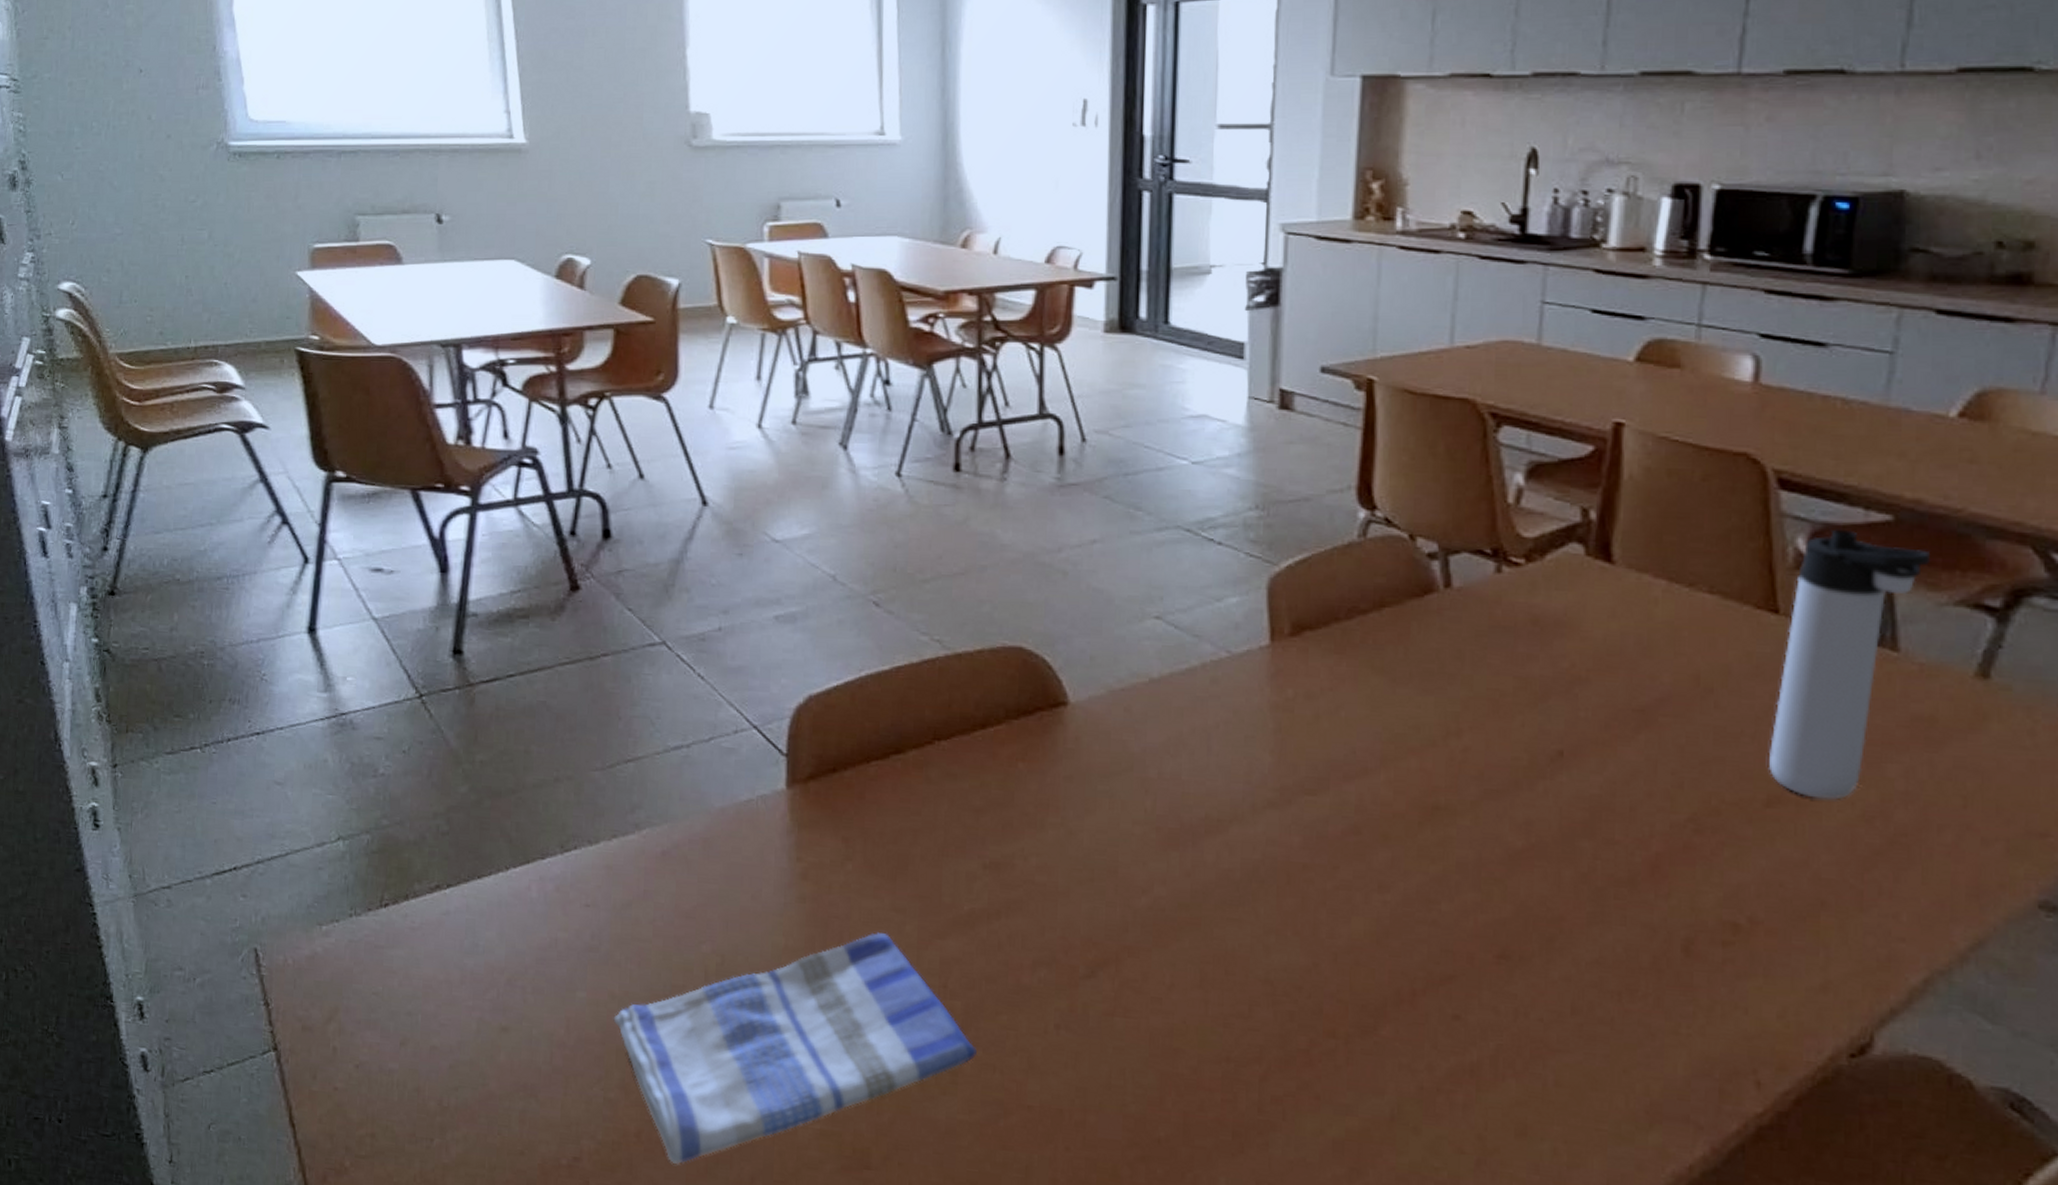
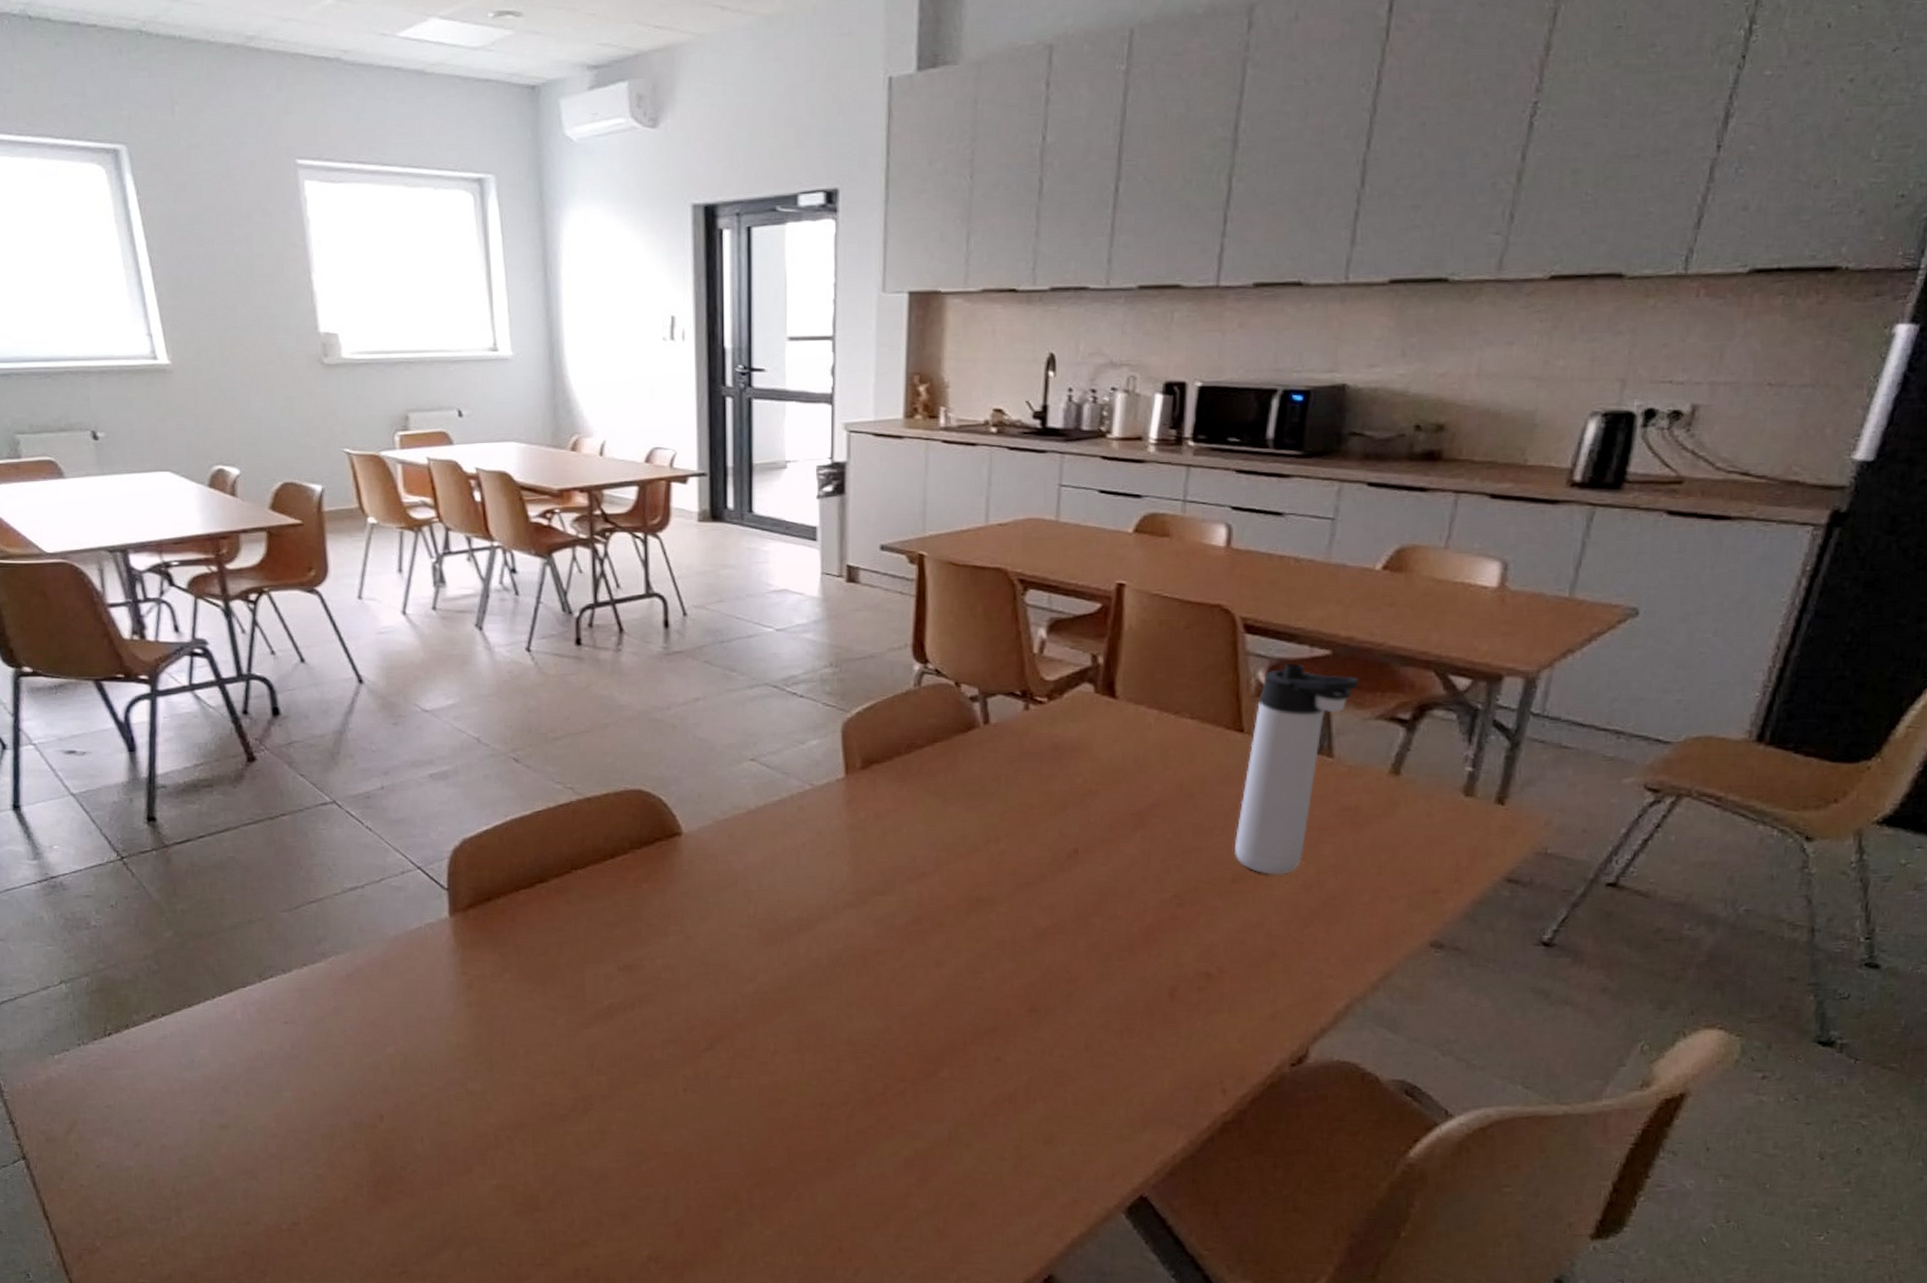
dish towel: present [613,933,977,1164] -> none [316,1027,621,1220]

